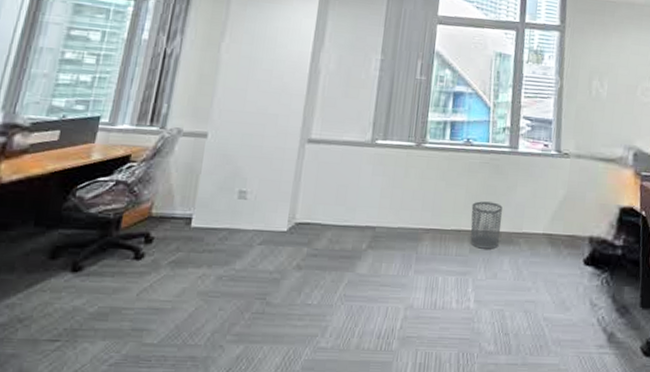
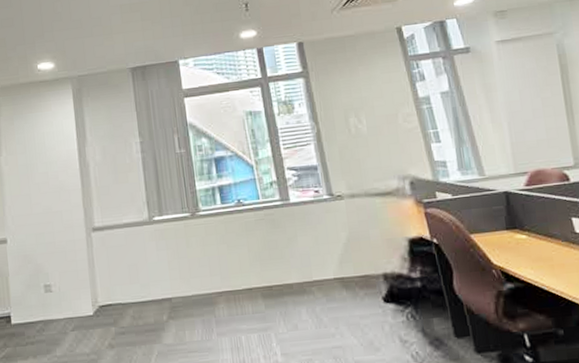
waste bin: present [470,201,503,249] -> none [257,256,293,303]

